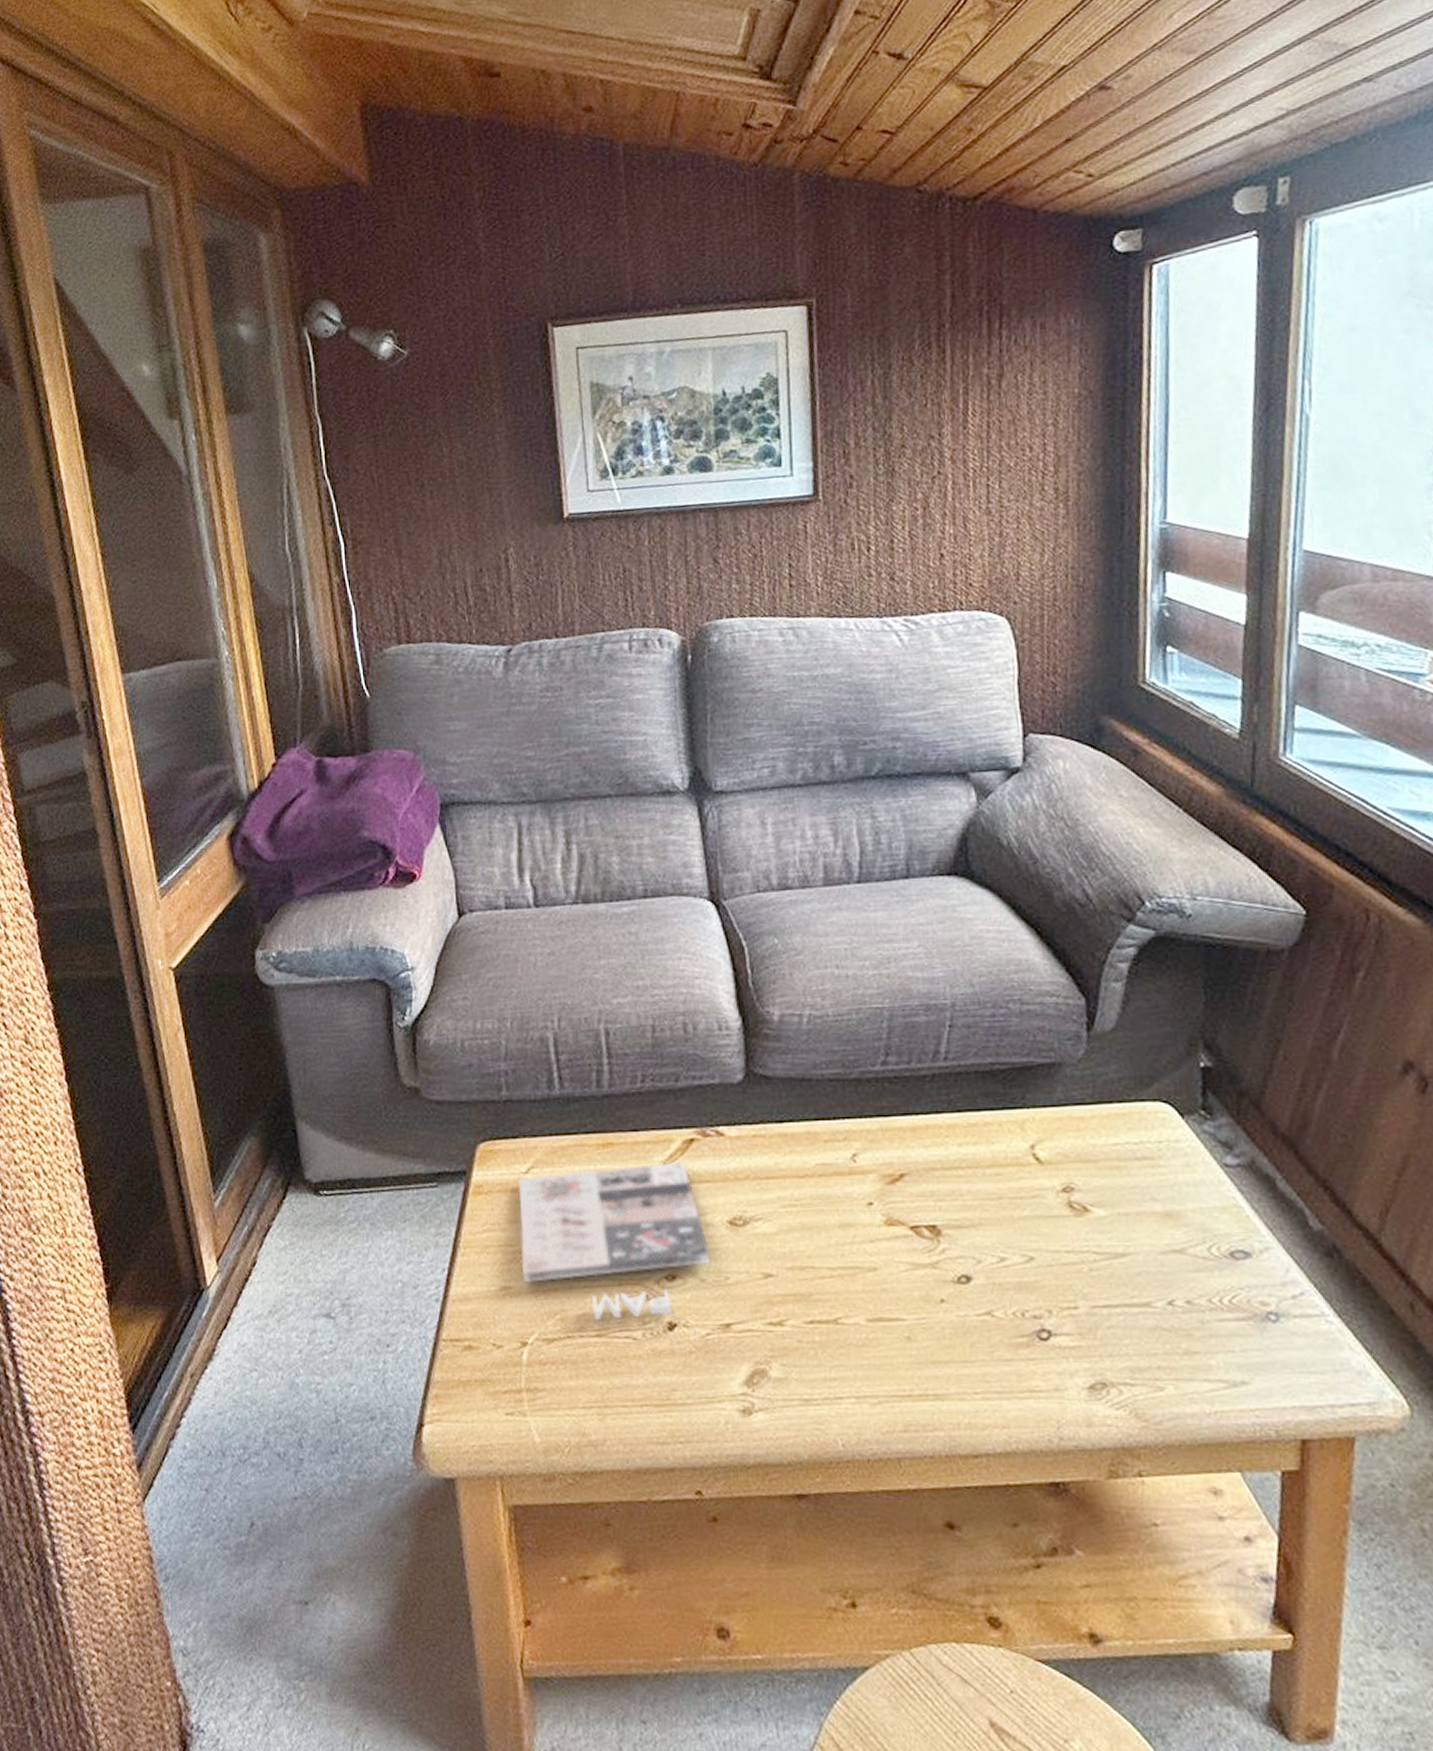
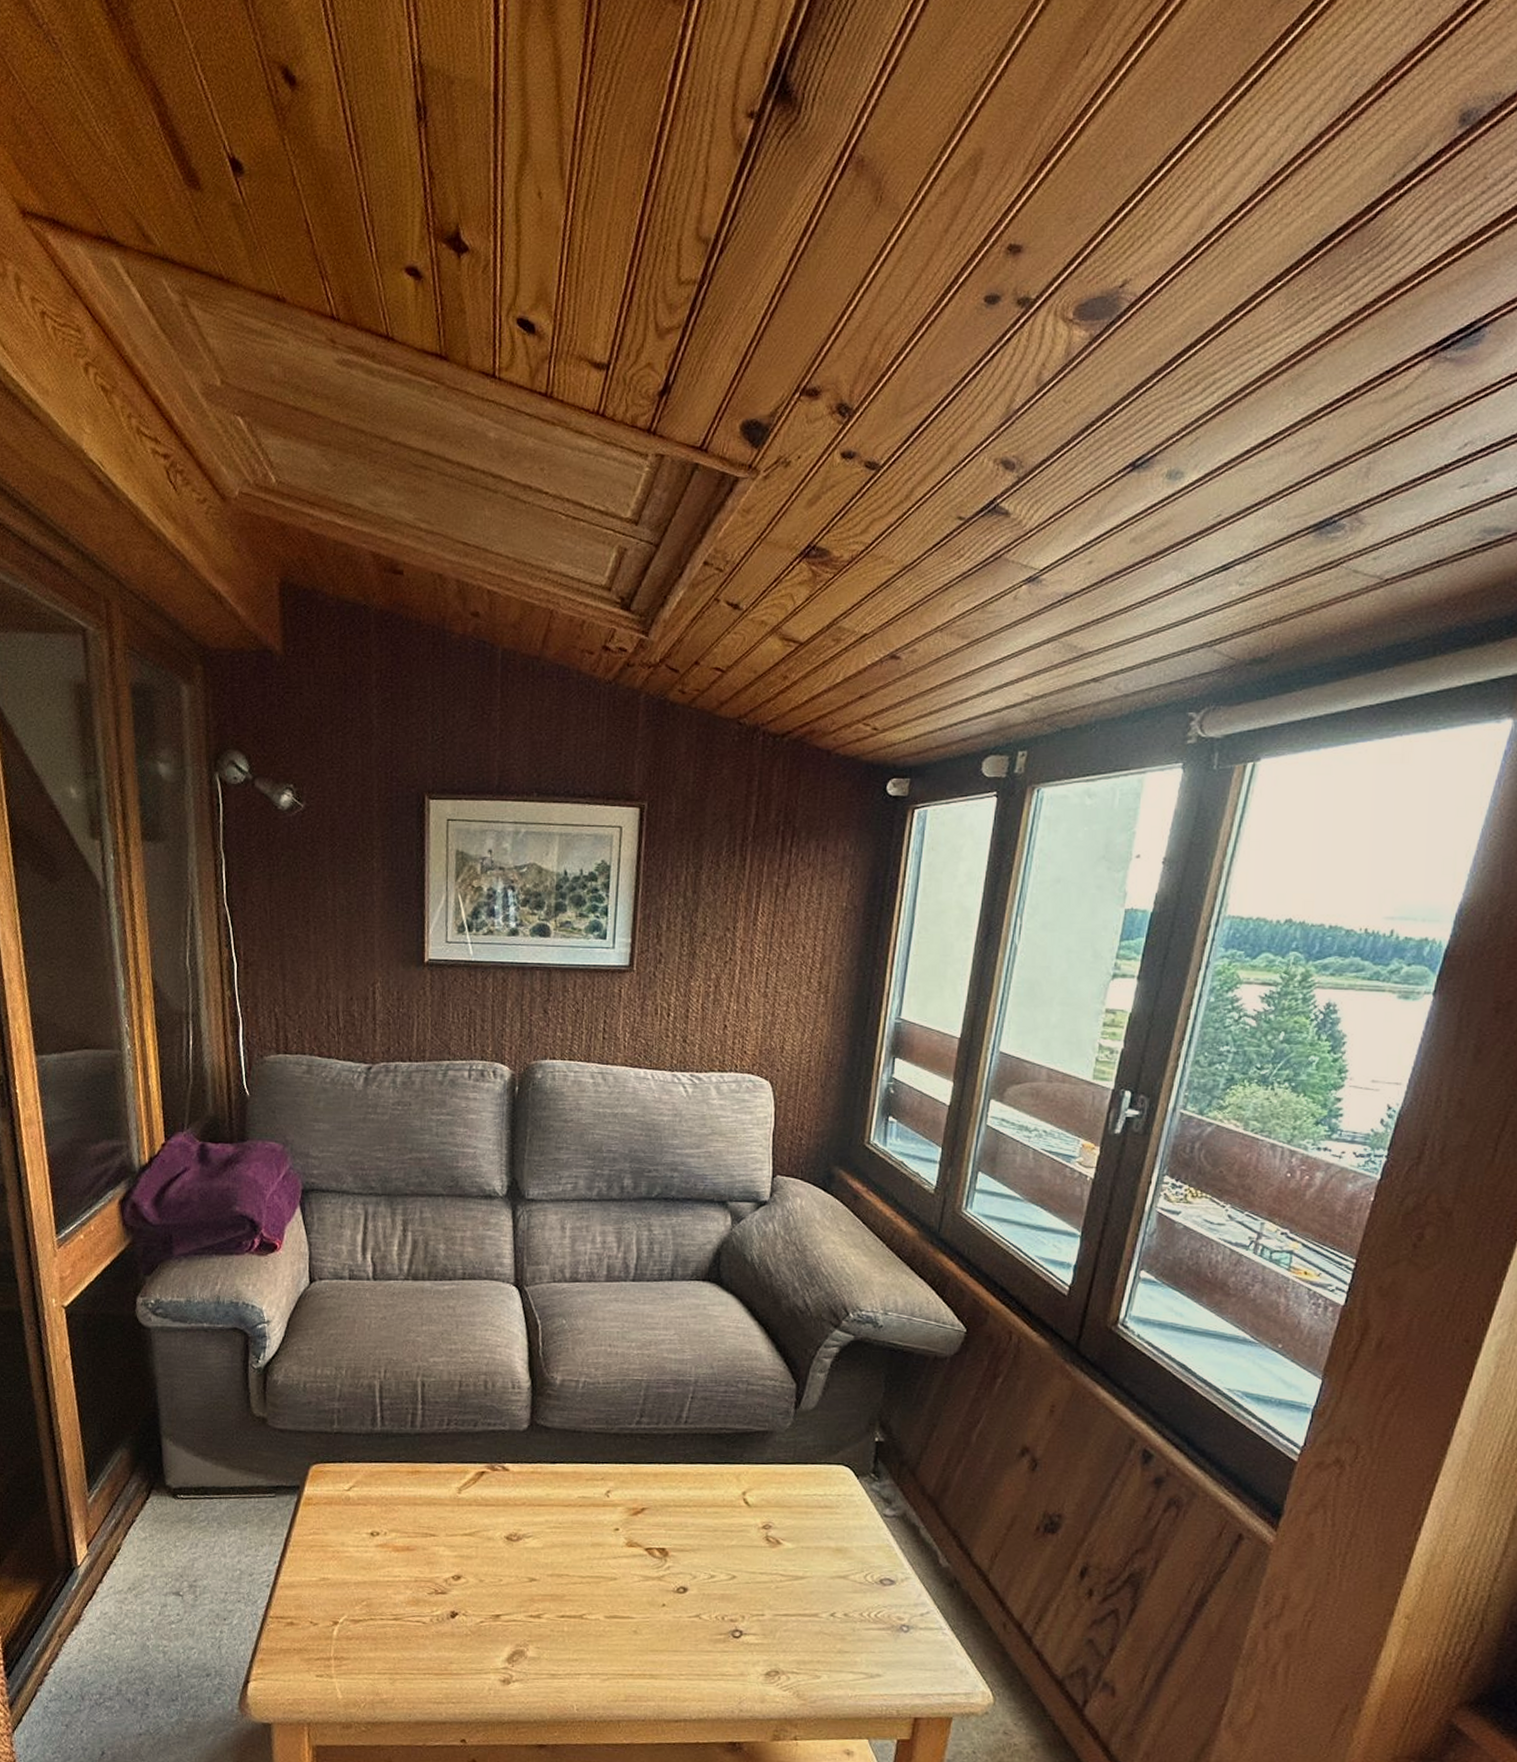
magazine: present [518,1161,710,1321] -> none [338,1488,489,1608]

